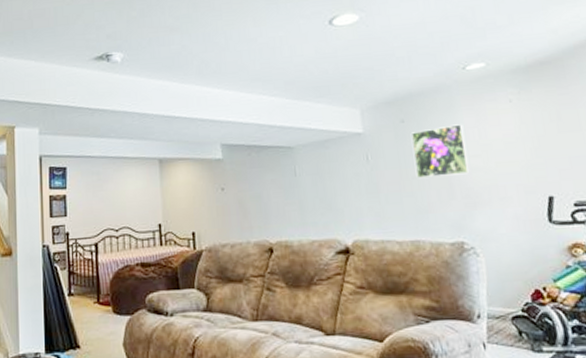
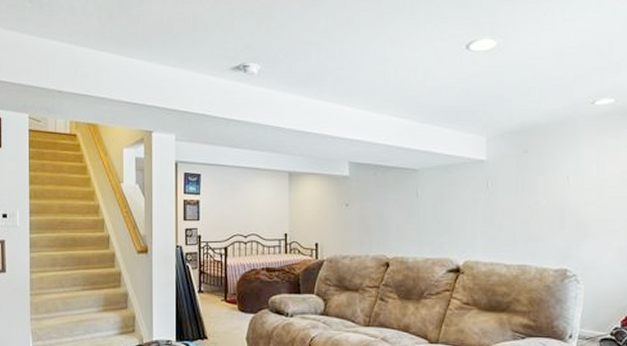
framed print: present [412,124,470,178] -> none [531,158,583,207]

